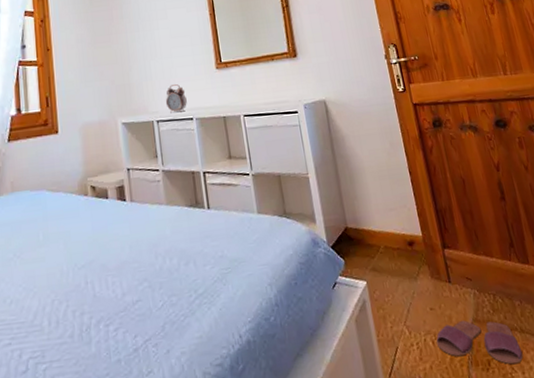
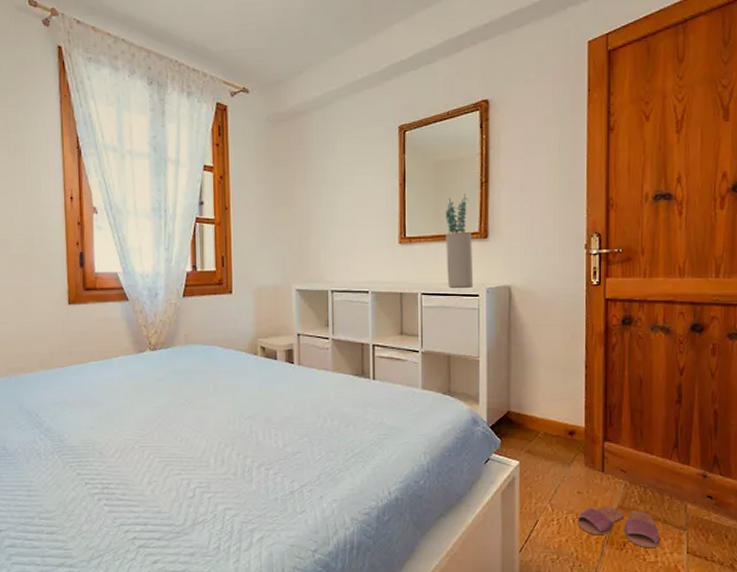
alarm clock: present [165,84,187,113] -> none [342,256,364,285]
vase: none [255,17,291,107] -> present [446,193,474,288]

